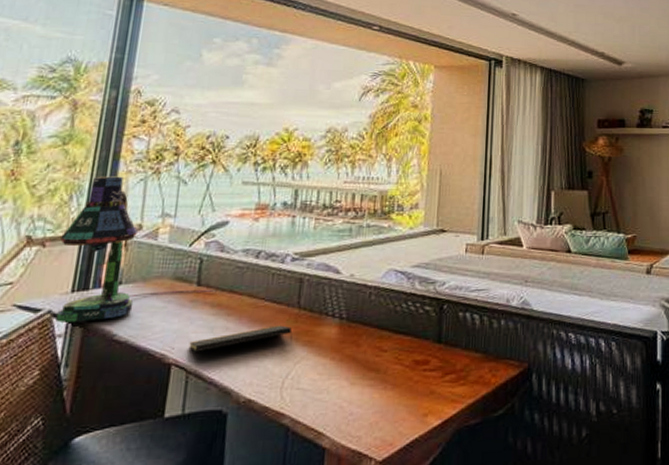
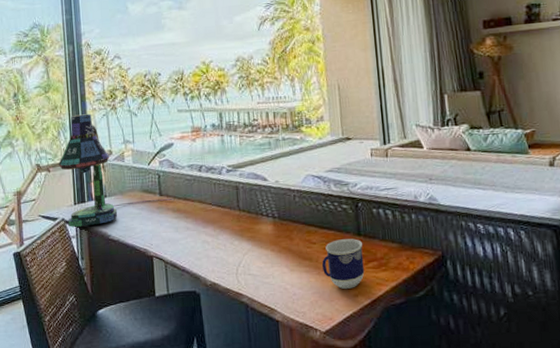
notepad: present [188,325,293,352] -> none [162,224,238,247]
cup: none [390,346,443,407] -> present [322,239,365,289]

